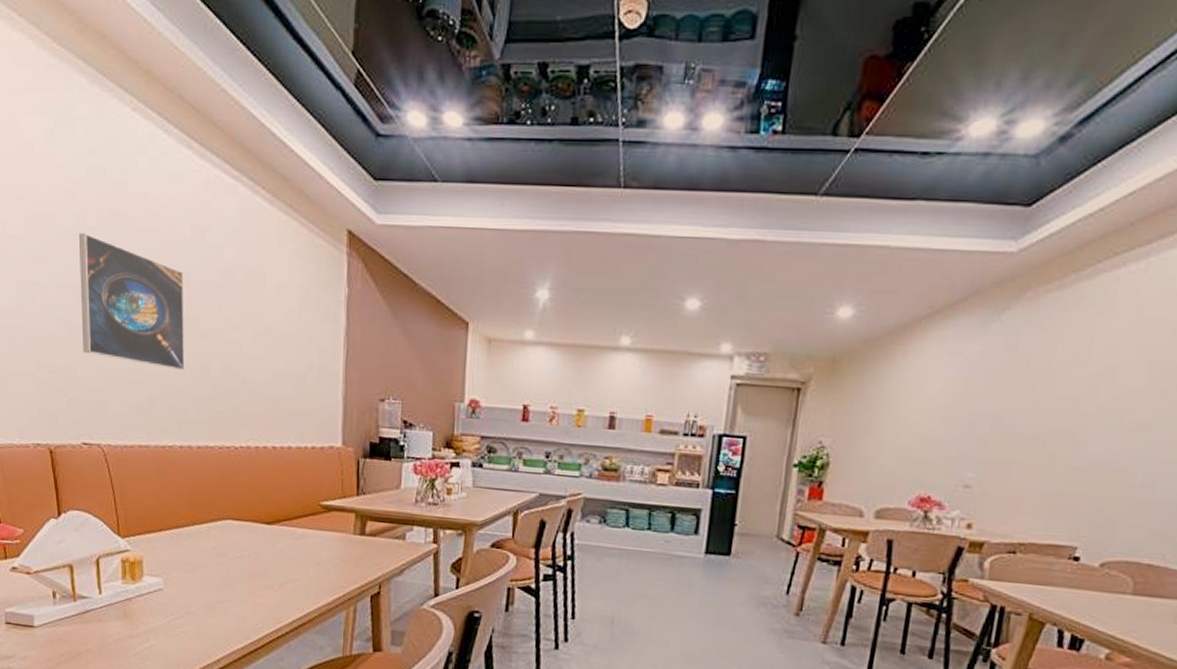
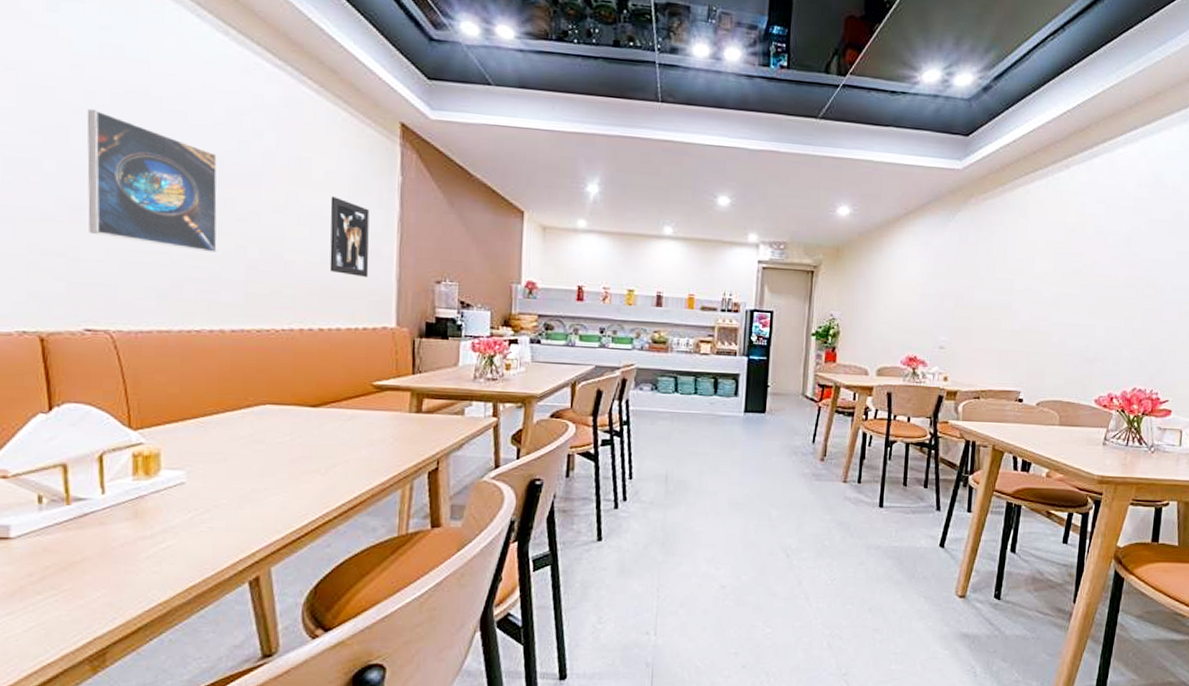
wall art: none [281,310,318,395] -> present [329,195,370,277]

